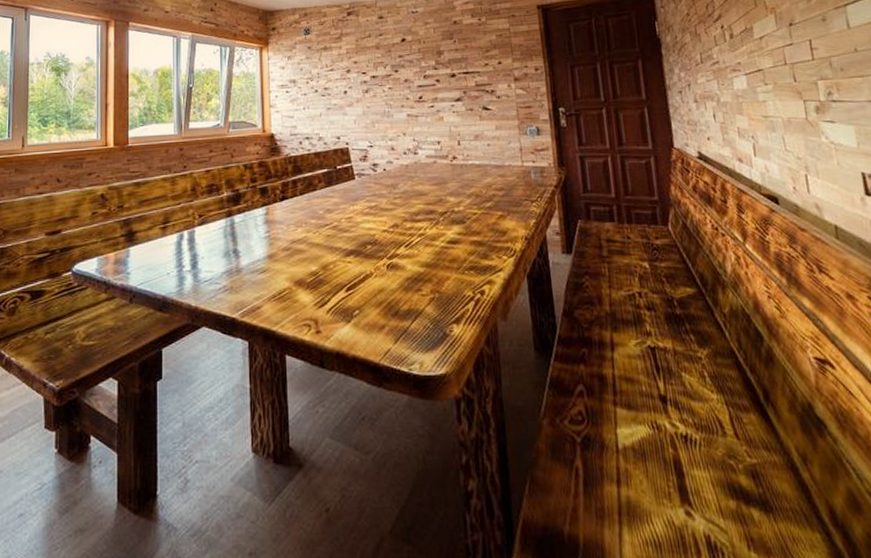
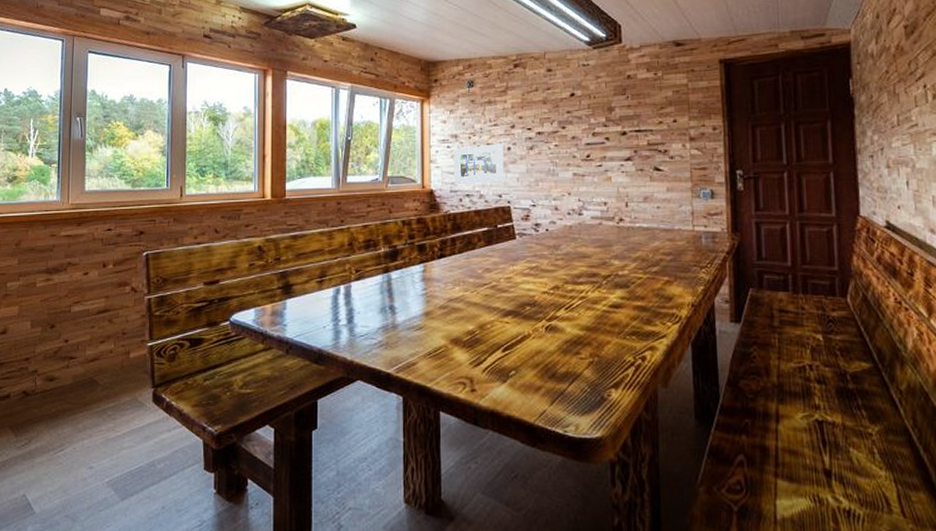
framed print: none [293,87,342,129] -> present [454,143,504,186]

